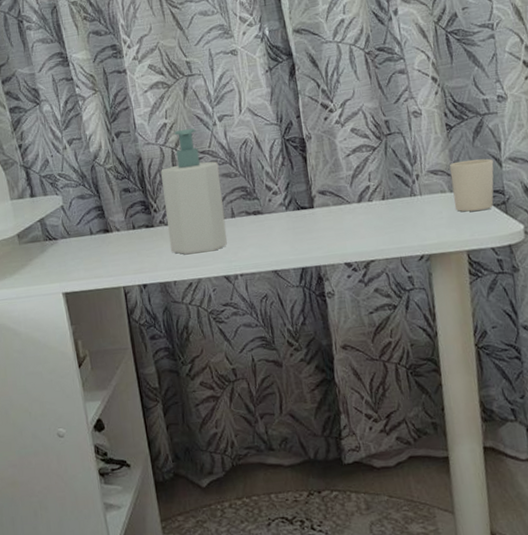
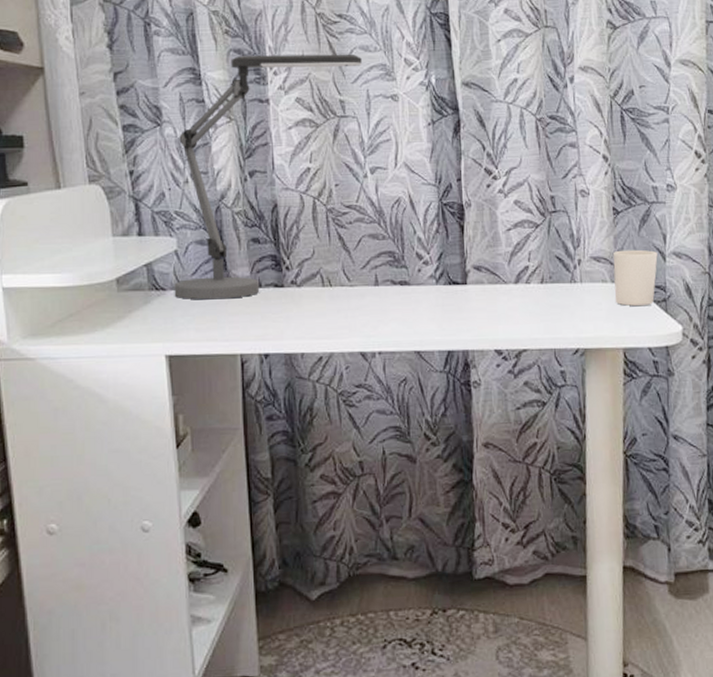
desk lamp: none [55,20,203,245] -> present [174,54,362,300]
soap bottle: present [161,128,227,255] -> none [298,177,368,324]

